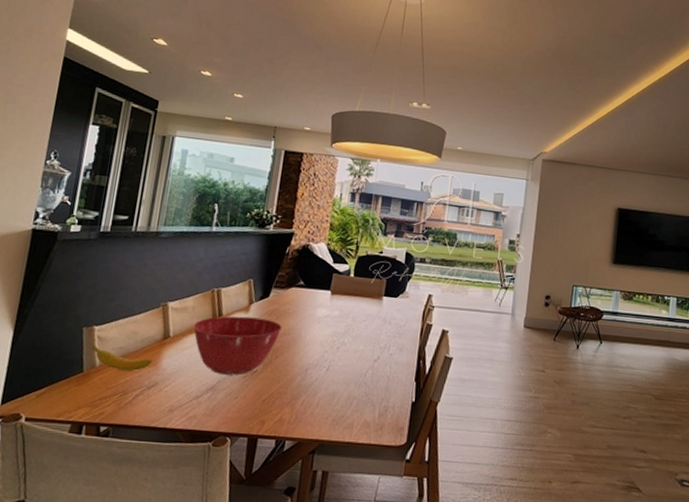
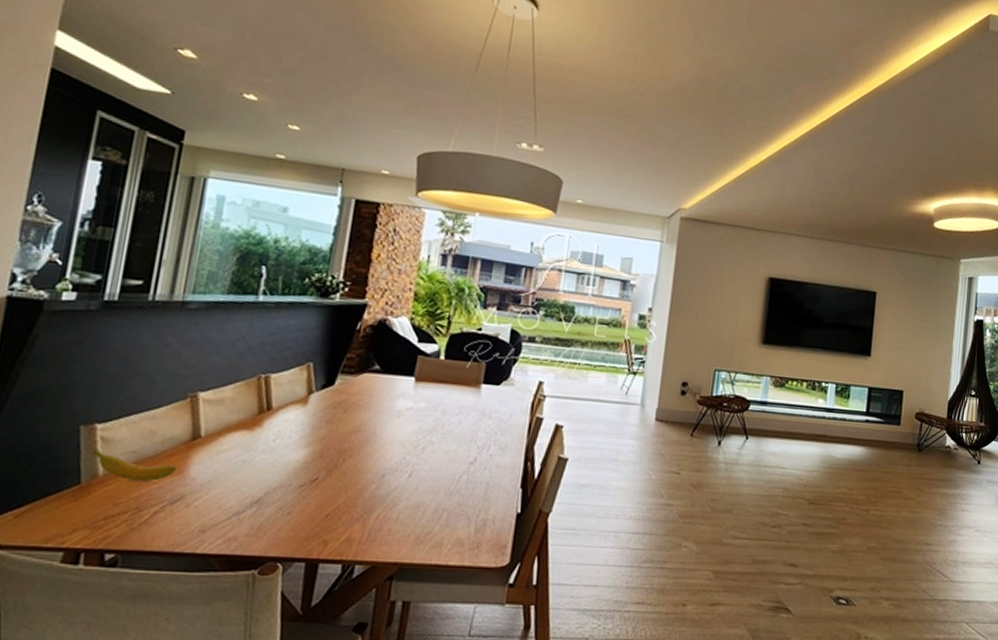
mixing bowl: present [193,316,282,375] -> none [232,409,351,485]

